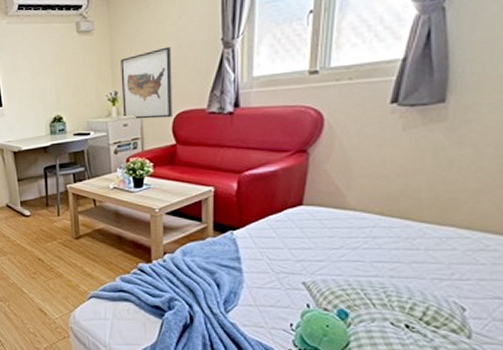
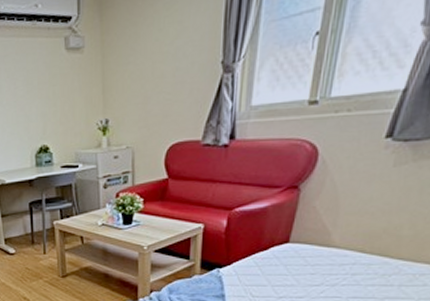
wall art: present [121,47,172,120] -> none [113,69,168,151]

